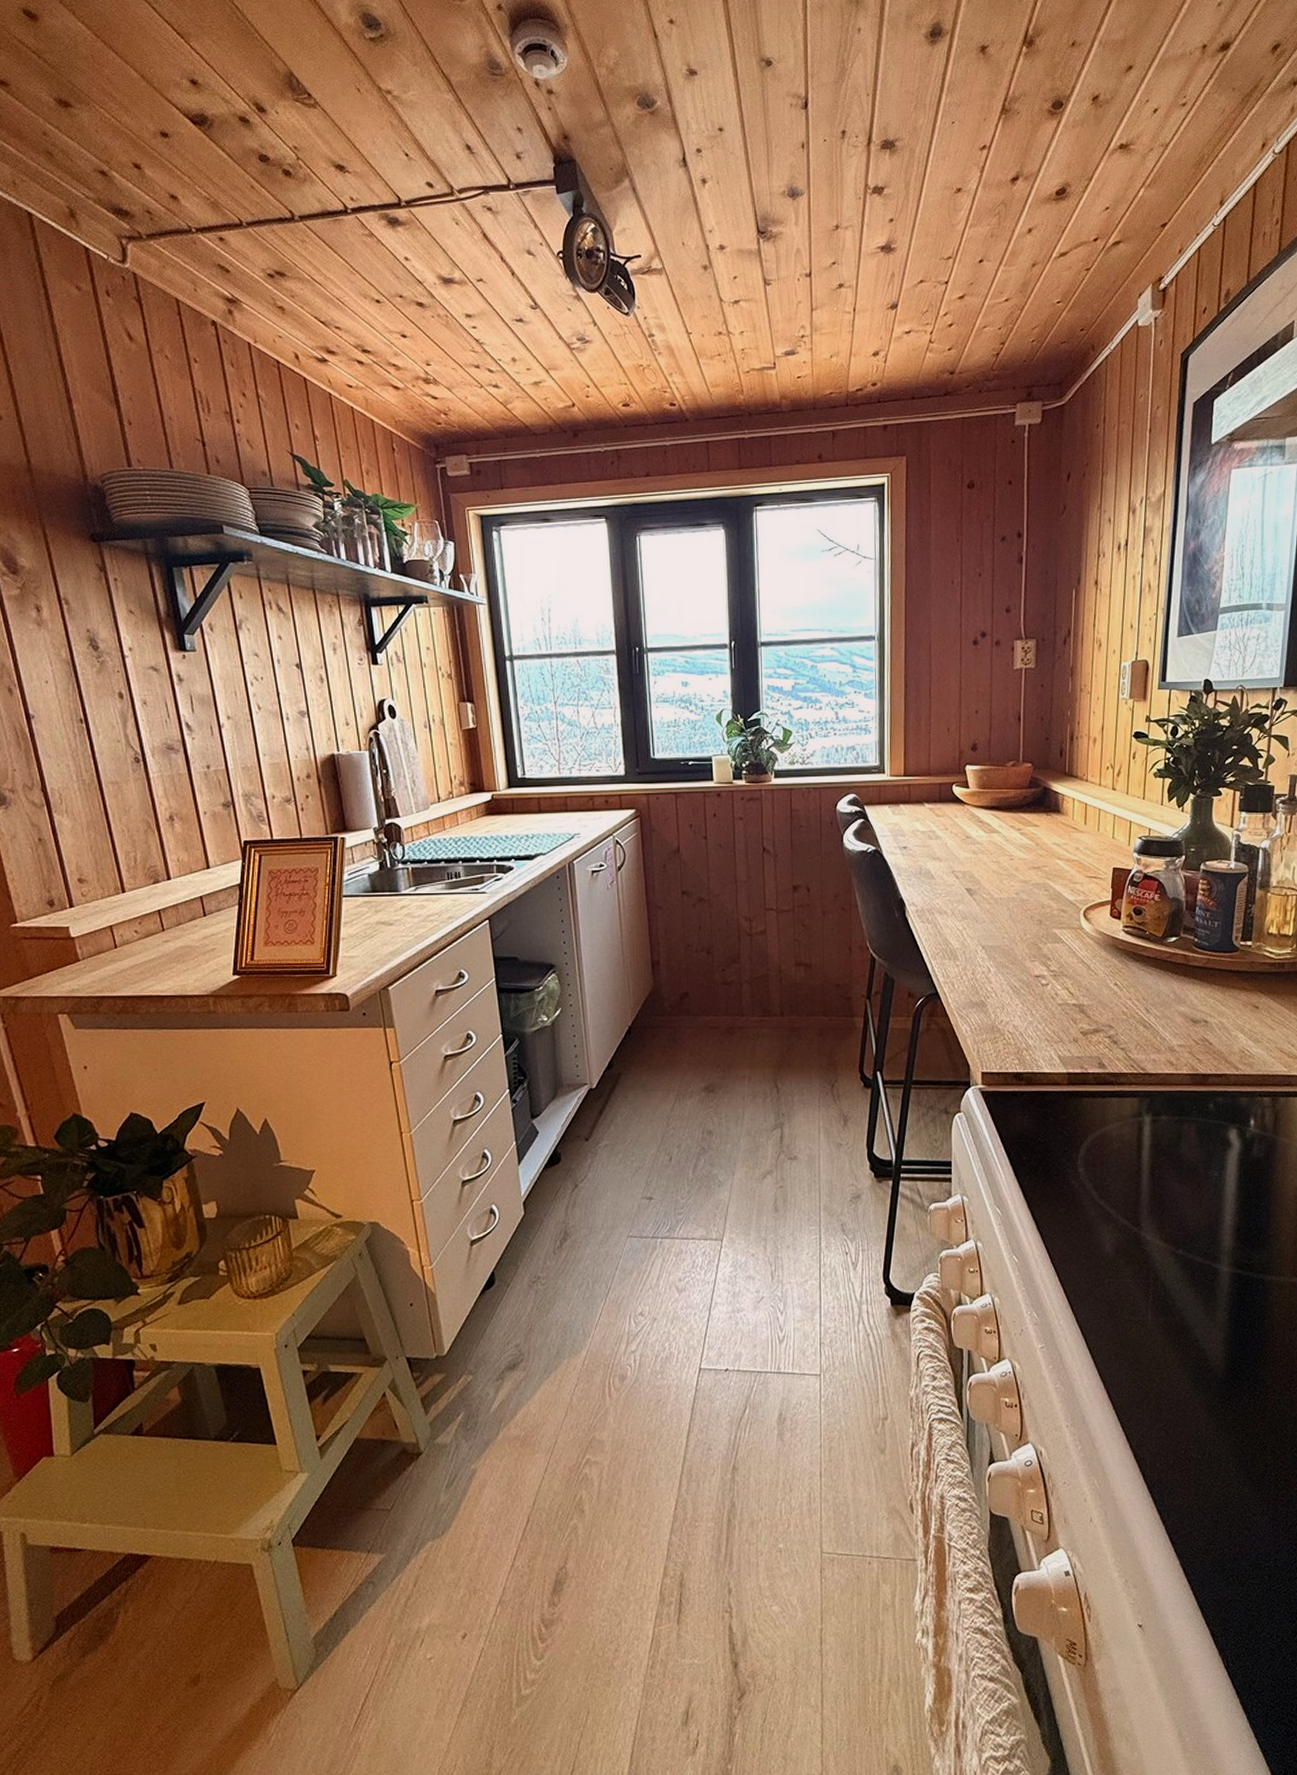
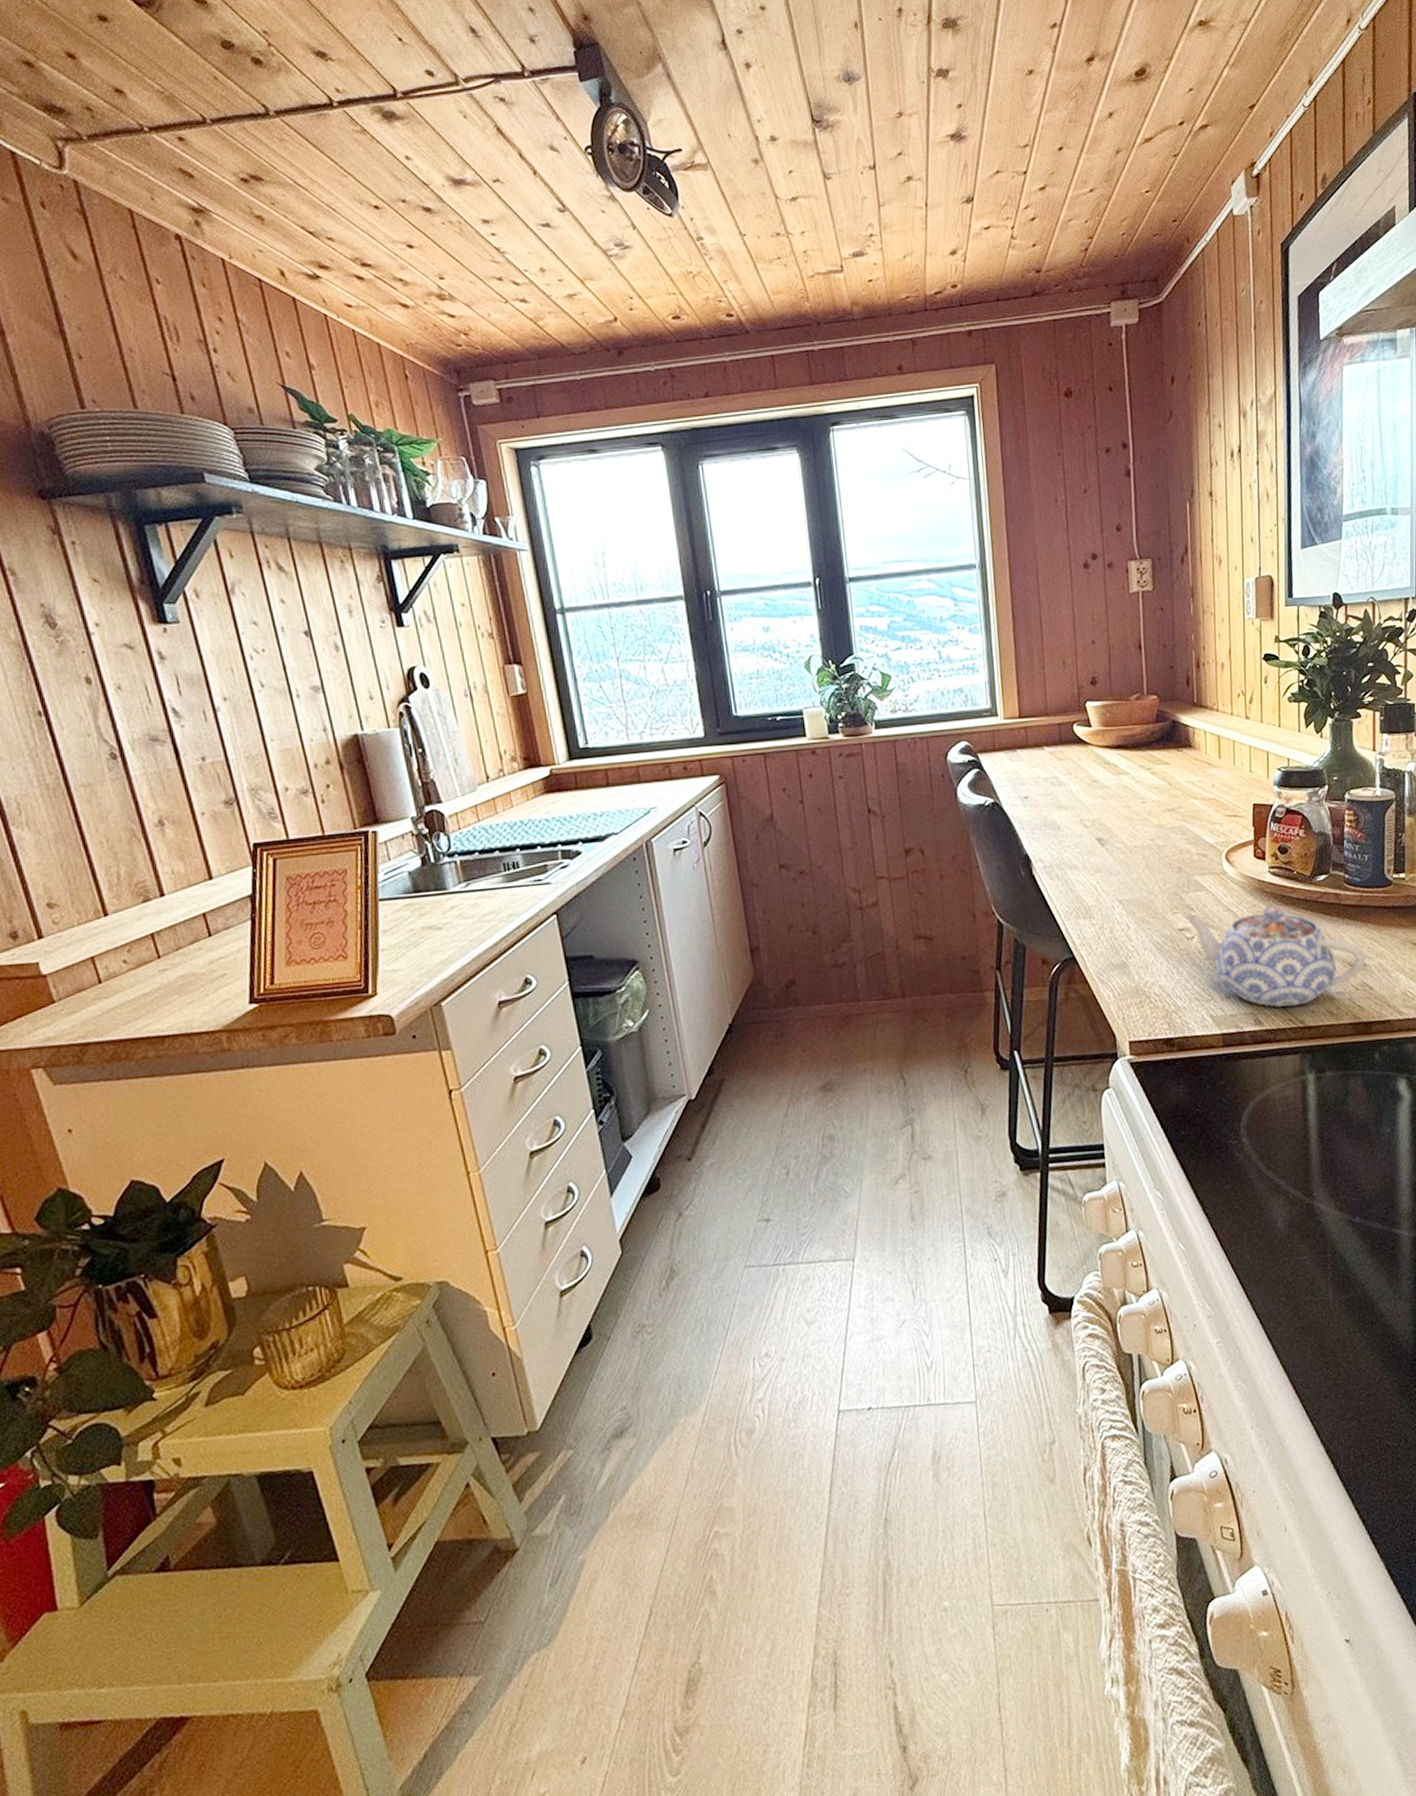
teapot: none [1039,962,1209,1054] -> present [1182,906,1366,1007]

